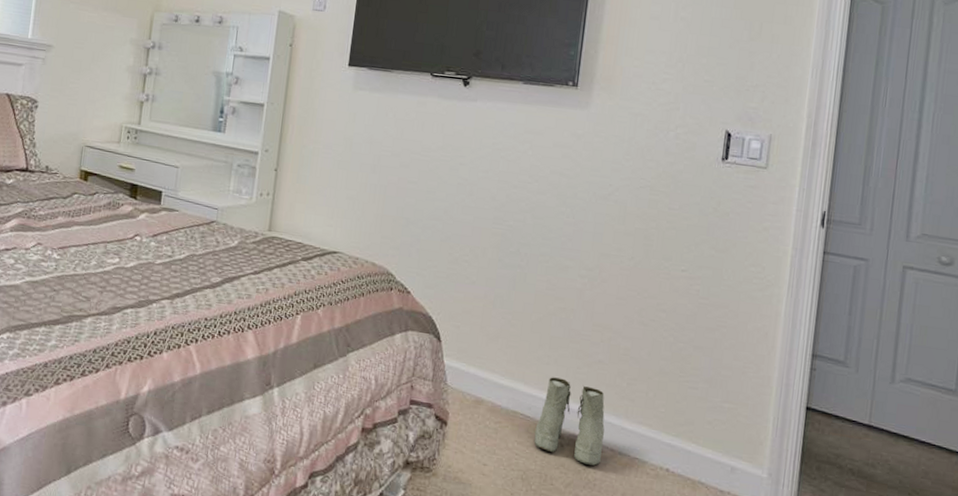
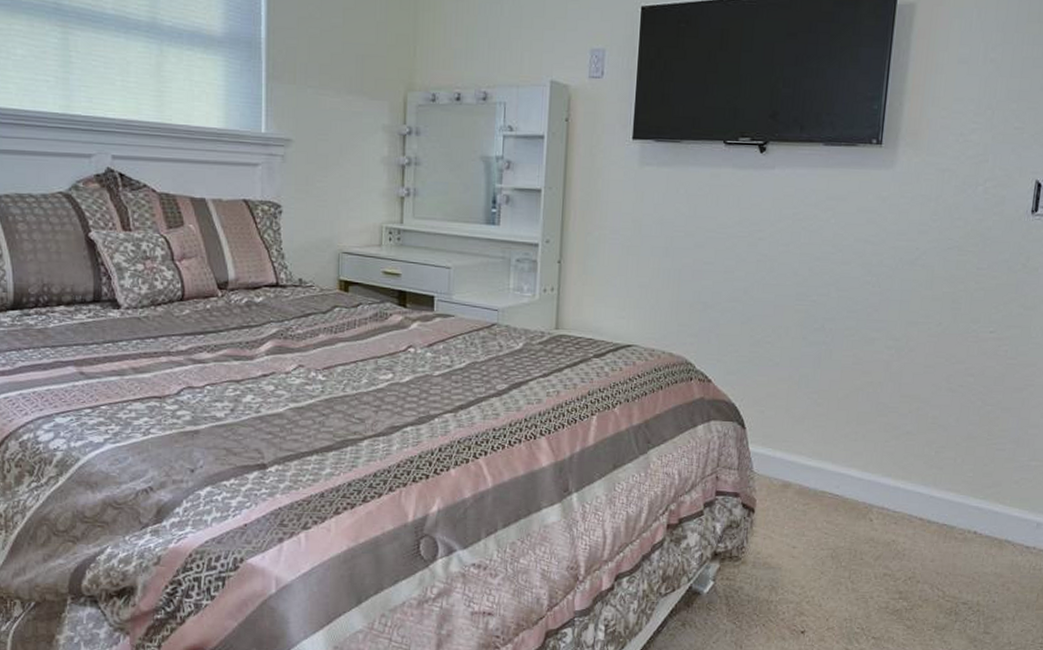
boots: present [534,377,605,466] -> none [843,453,914,537]

